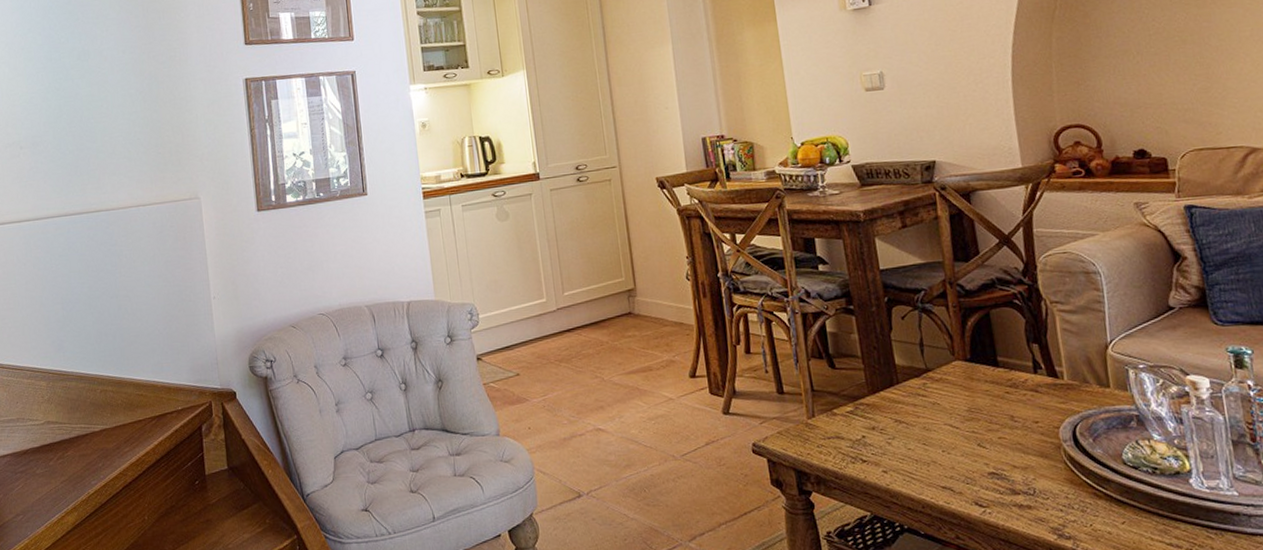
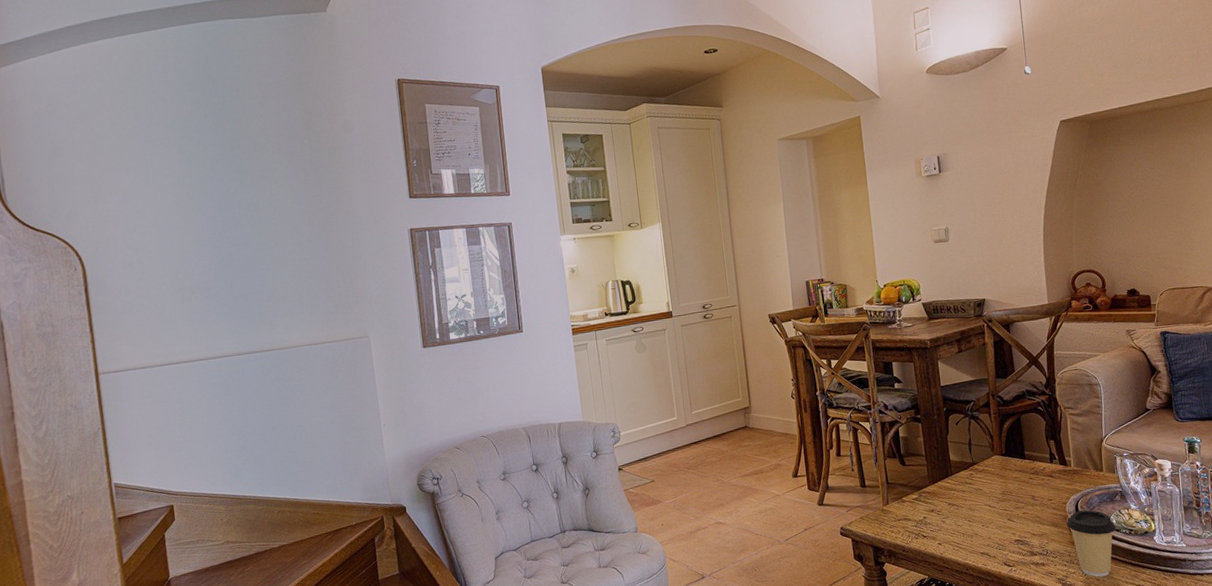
coffee cup: none [1060,438,1134,529] -> present [1066,510,1117,577]

